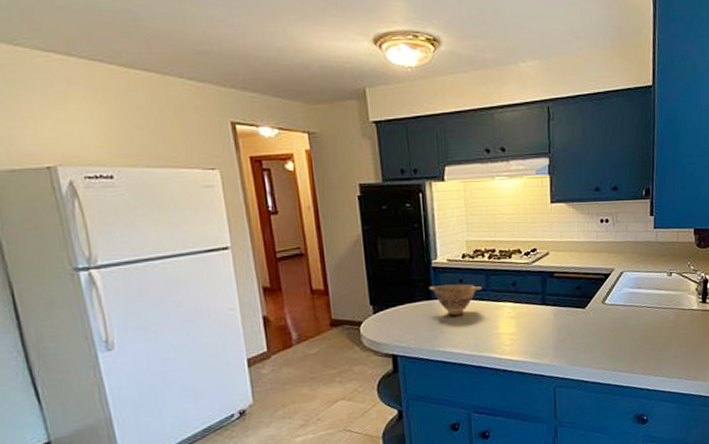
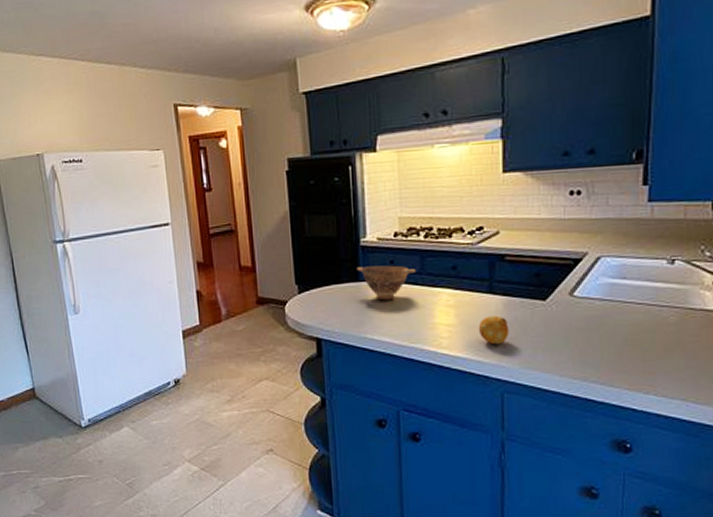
fruit: none [534,323,559,348] -> present [478,315,509,345]

